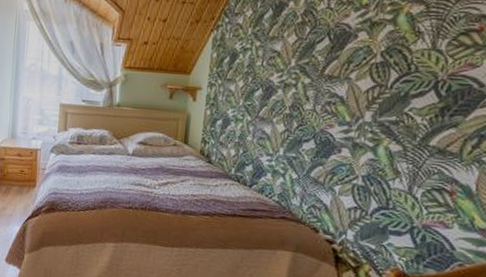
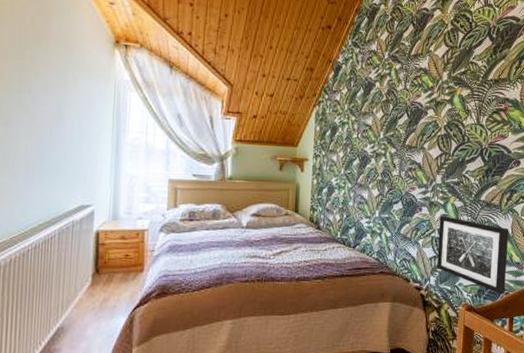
wall art: none [357,160,472,266] -> present [437,215,509,294]

